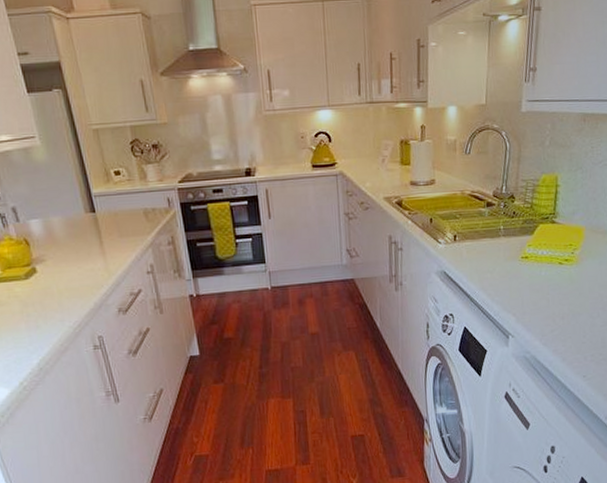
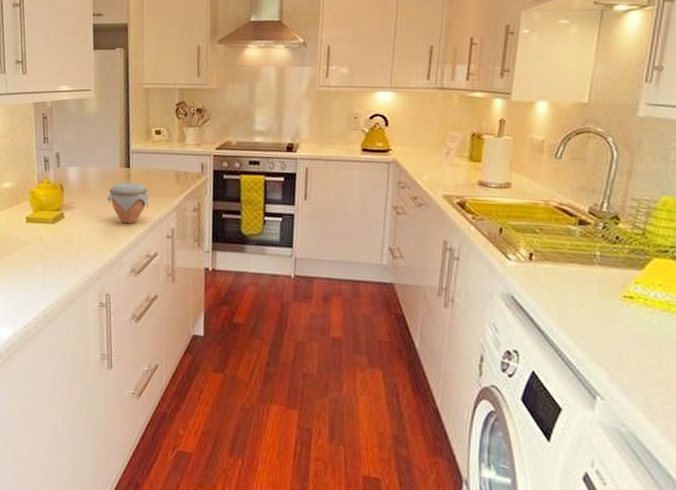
jar: none [78,225,123,268] -> present [107,182,150,224]

